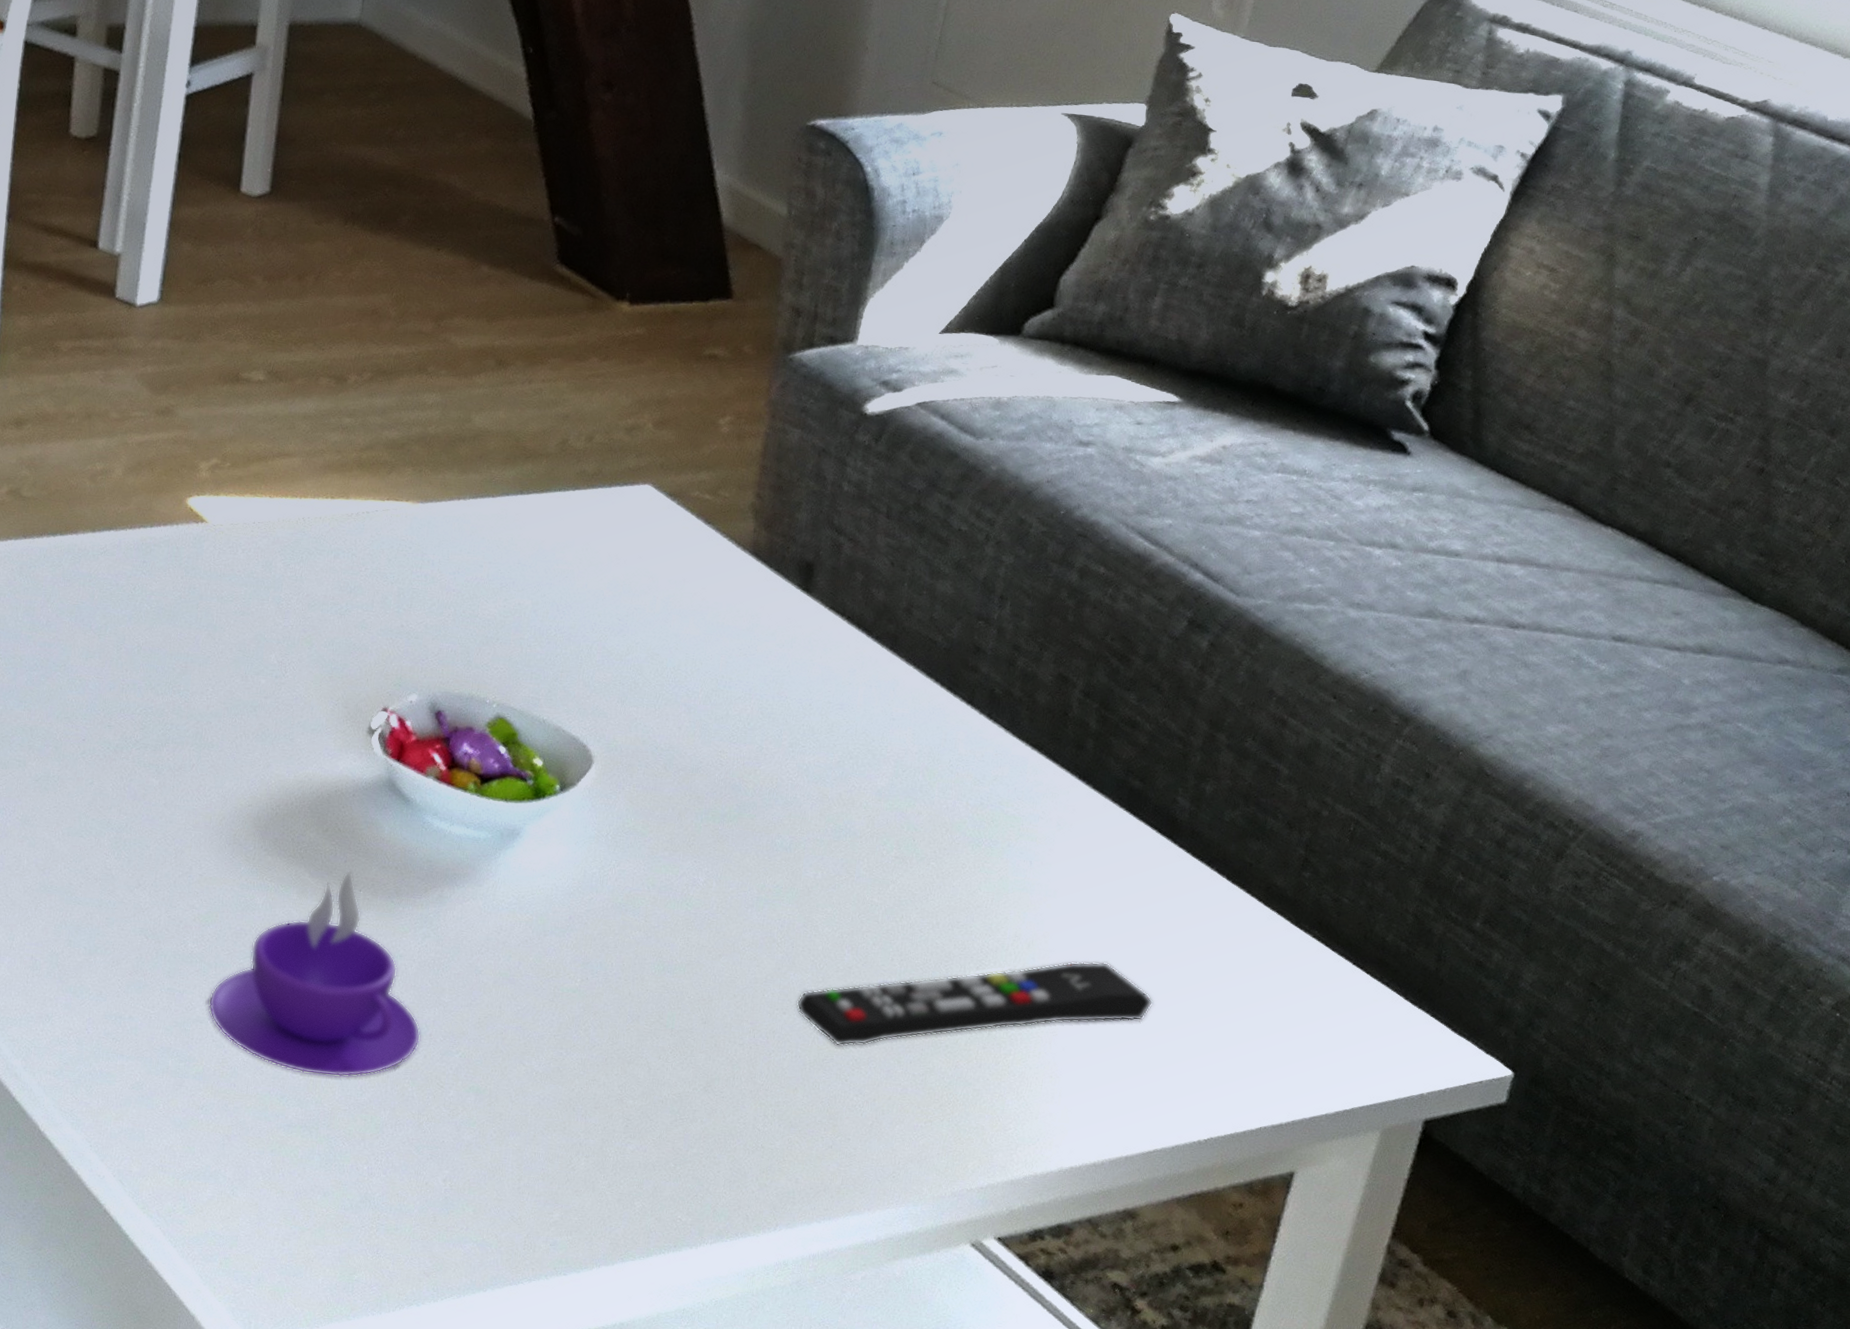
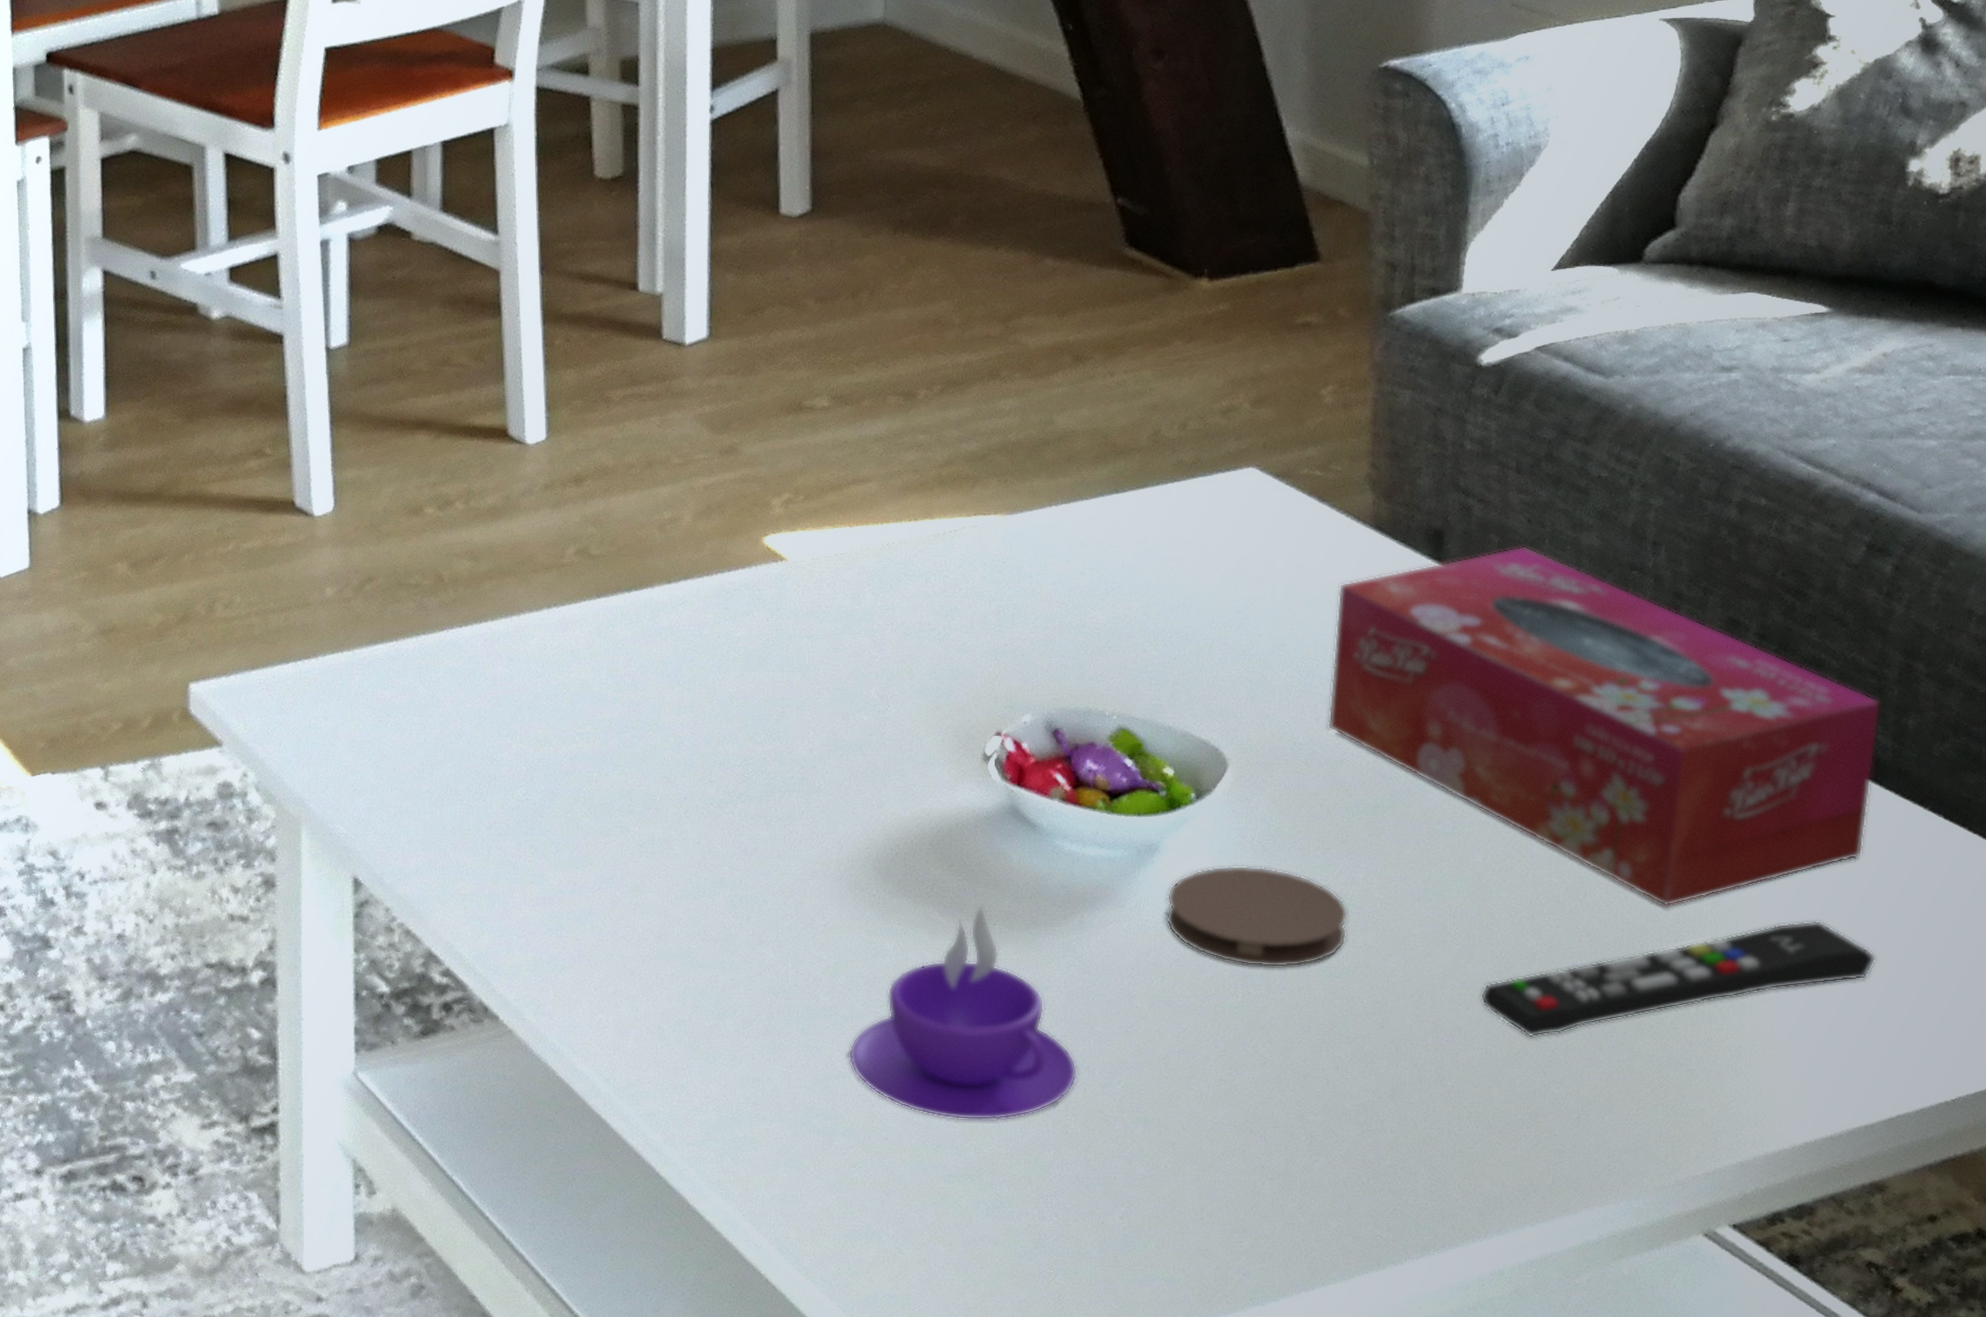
coaster: none [518,856,687,959] -> present [1165,865,1348,968]
tissue box: none [688,586,1185,937] -> present [1328,546,1882,908]

